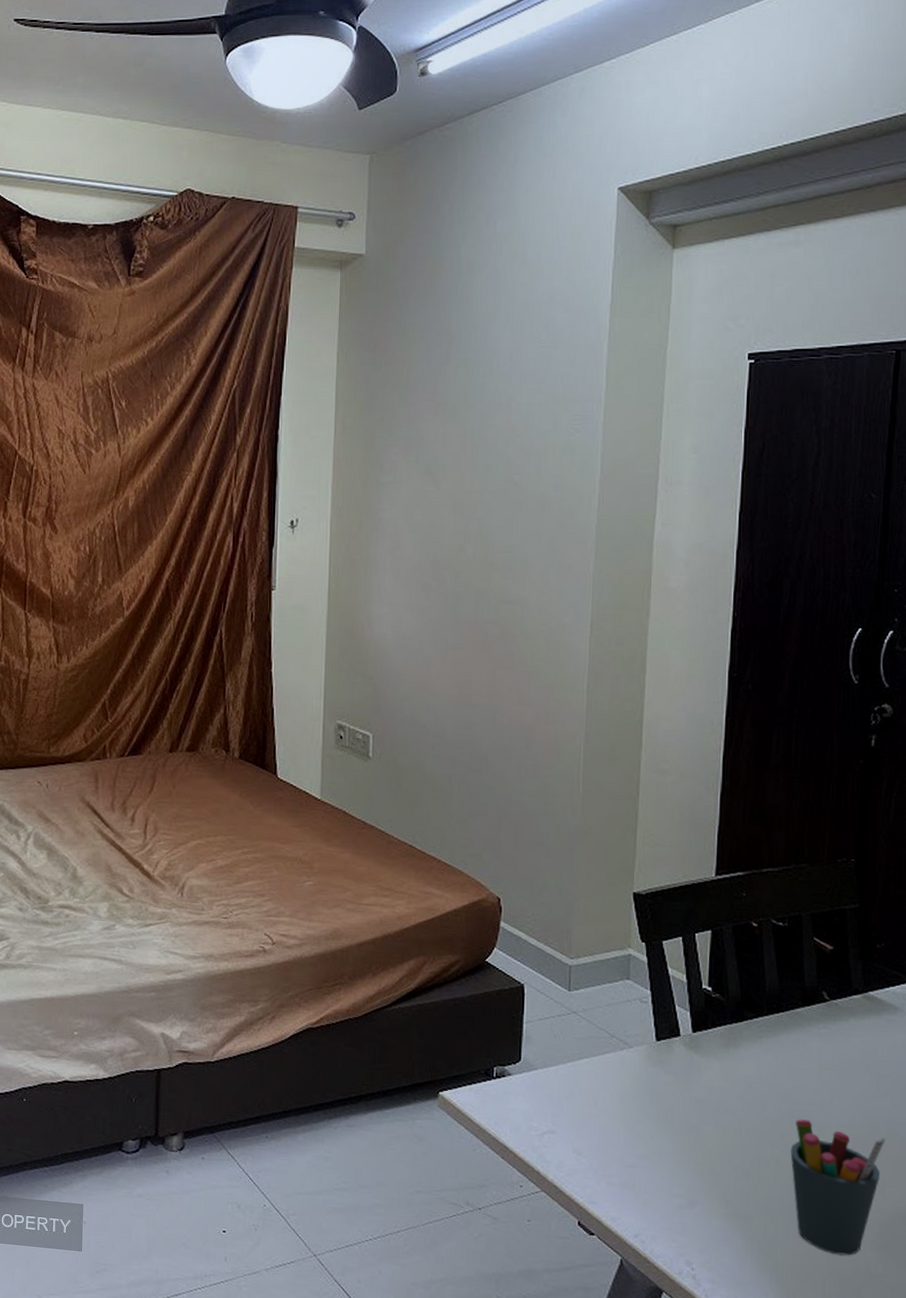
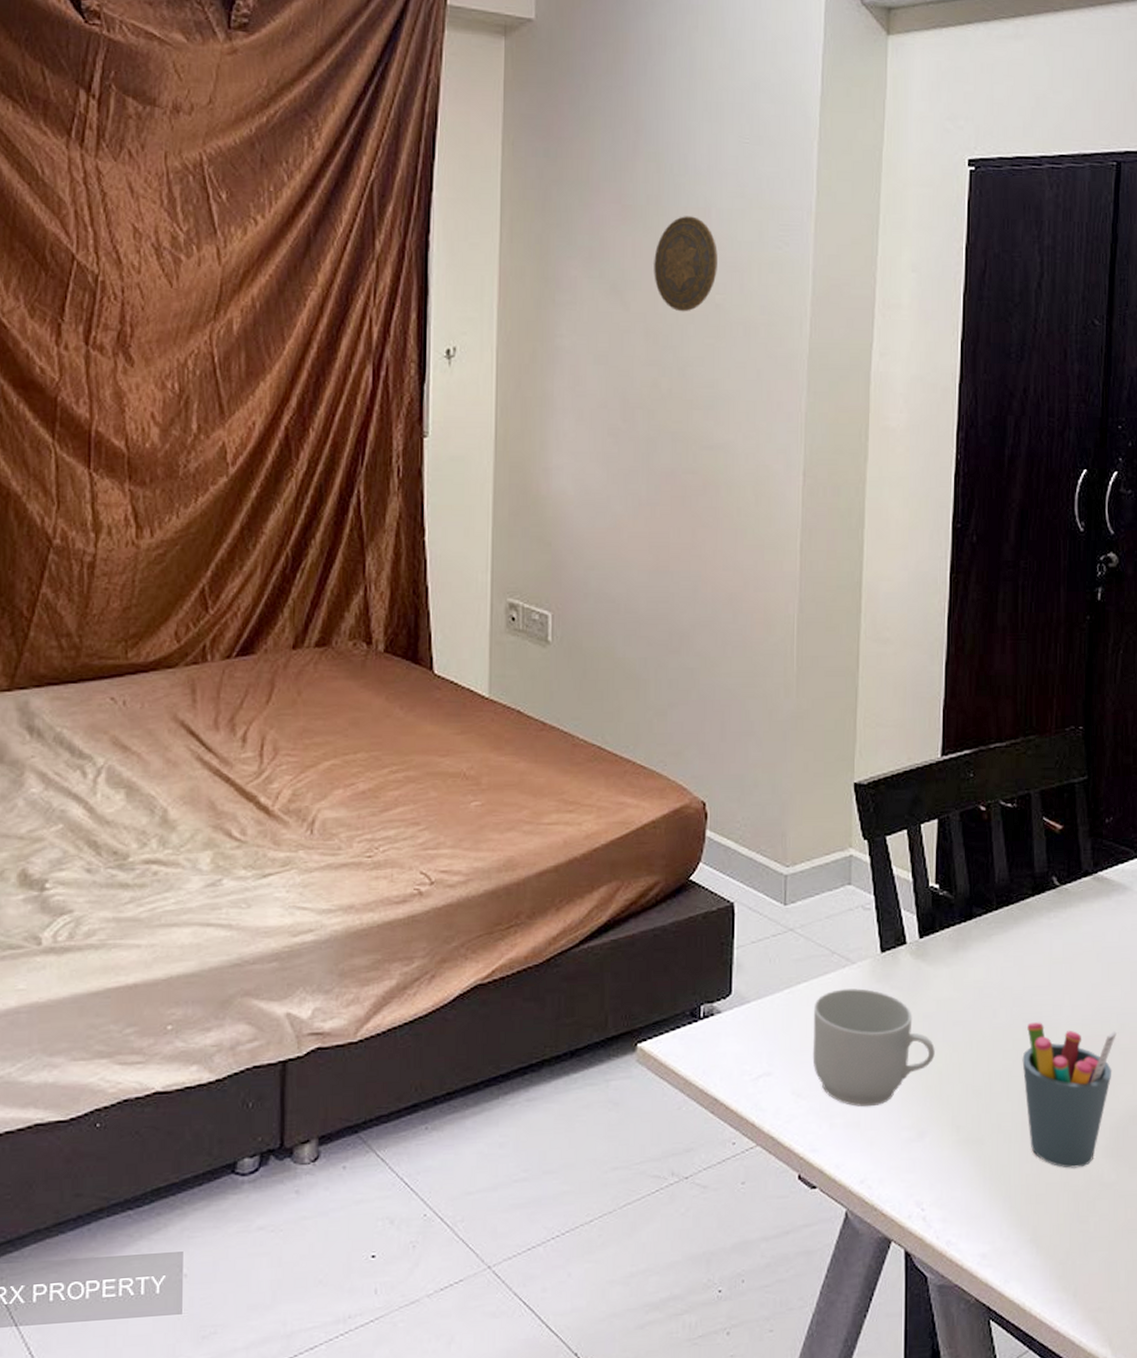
decorative plate: none [461,410,517,490] -> present [654,216,718,312]
mug: none [592,1068,706,1173] -> present [812,988,935,1107]

